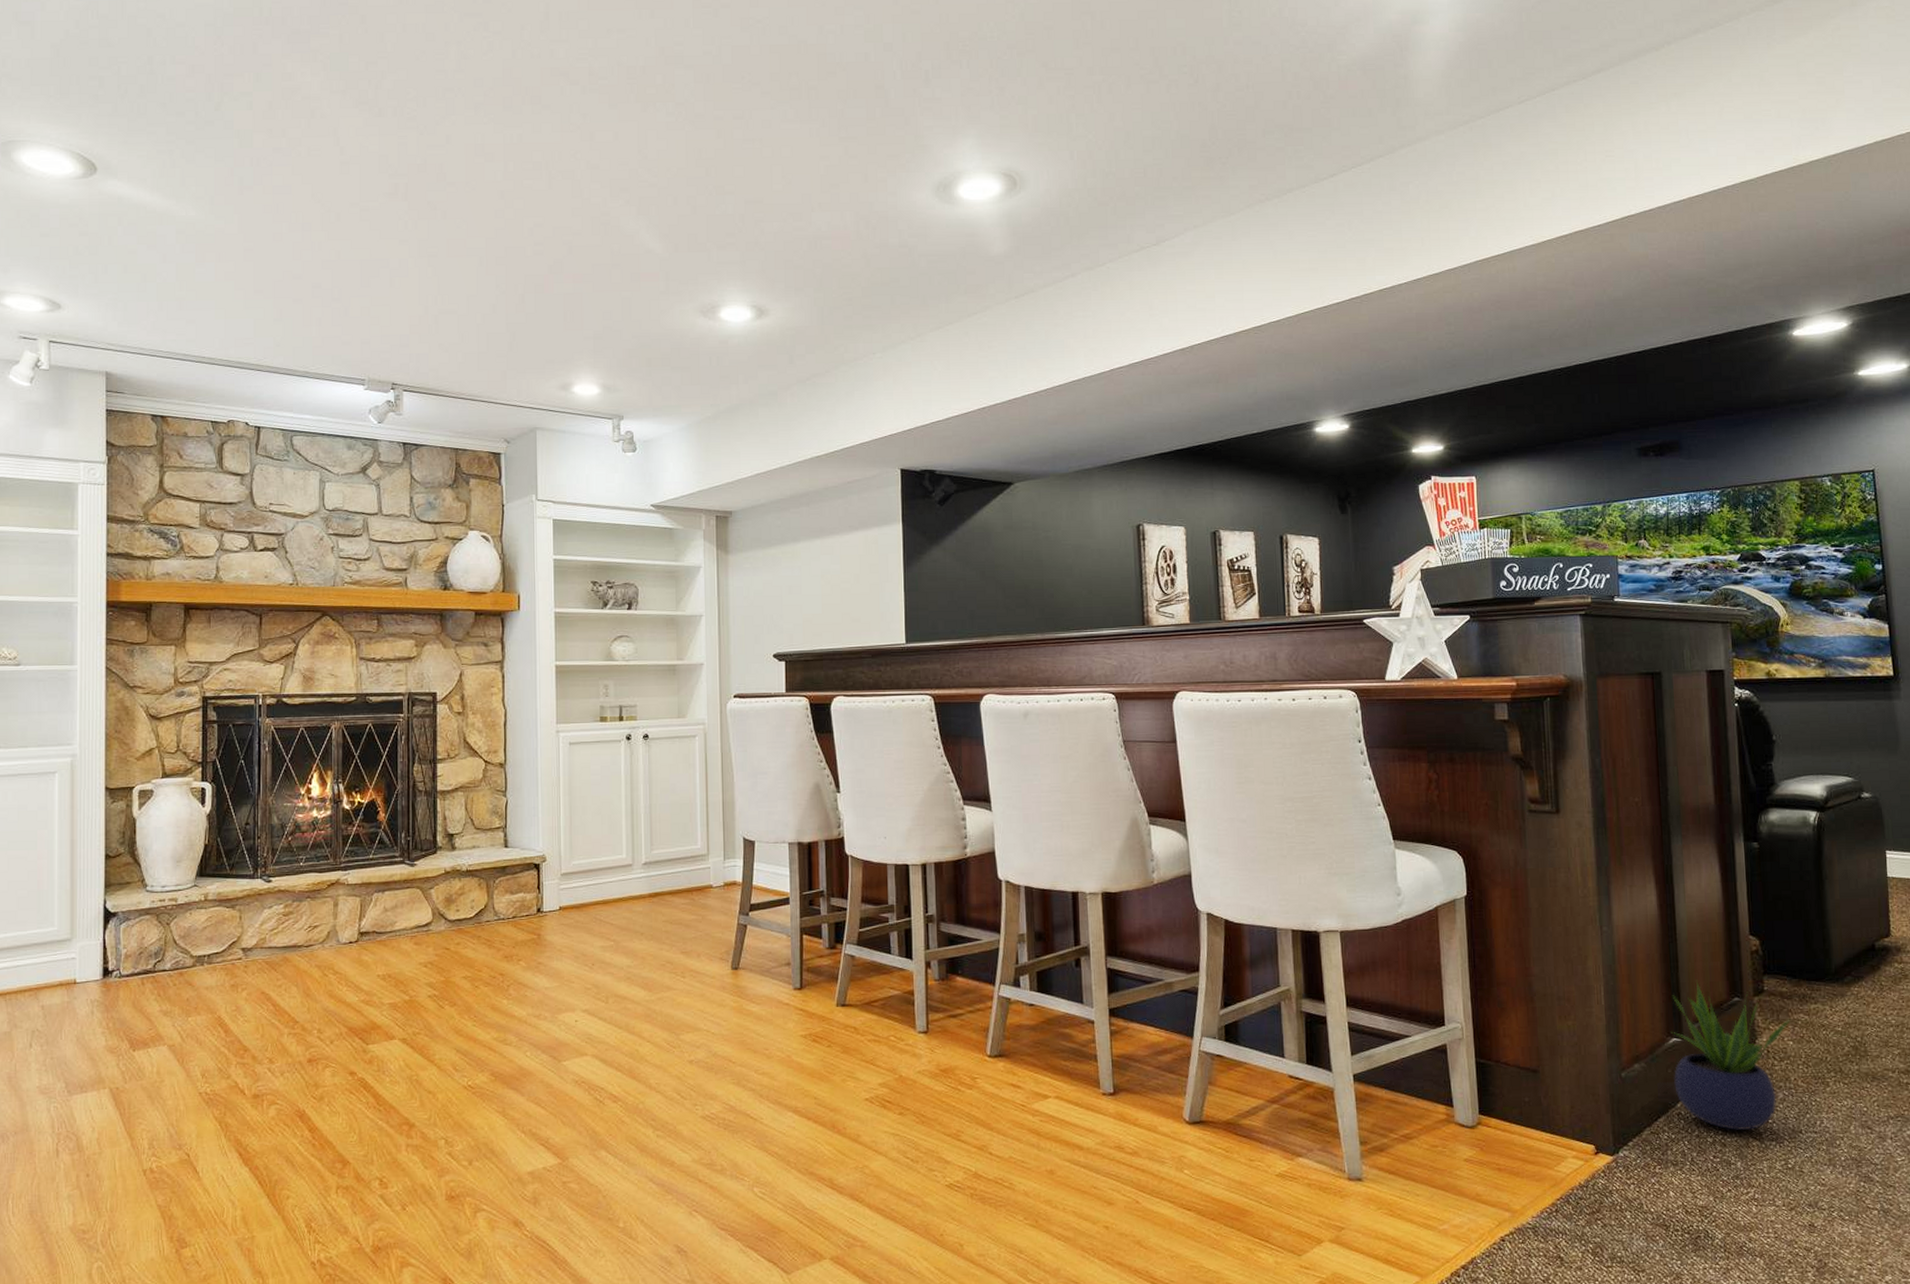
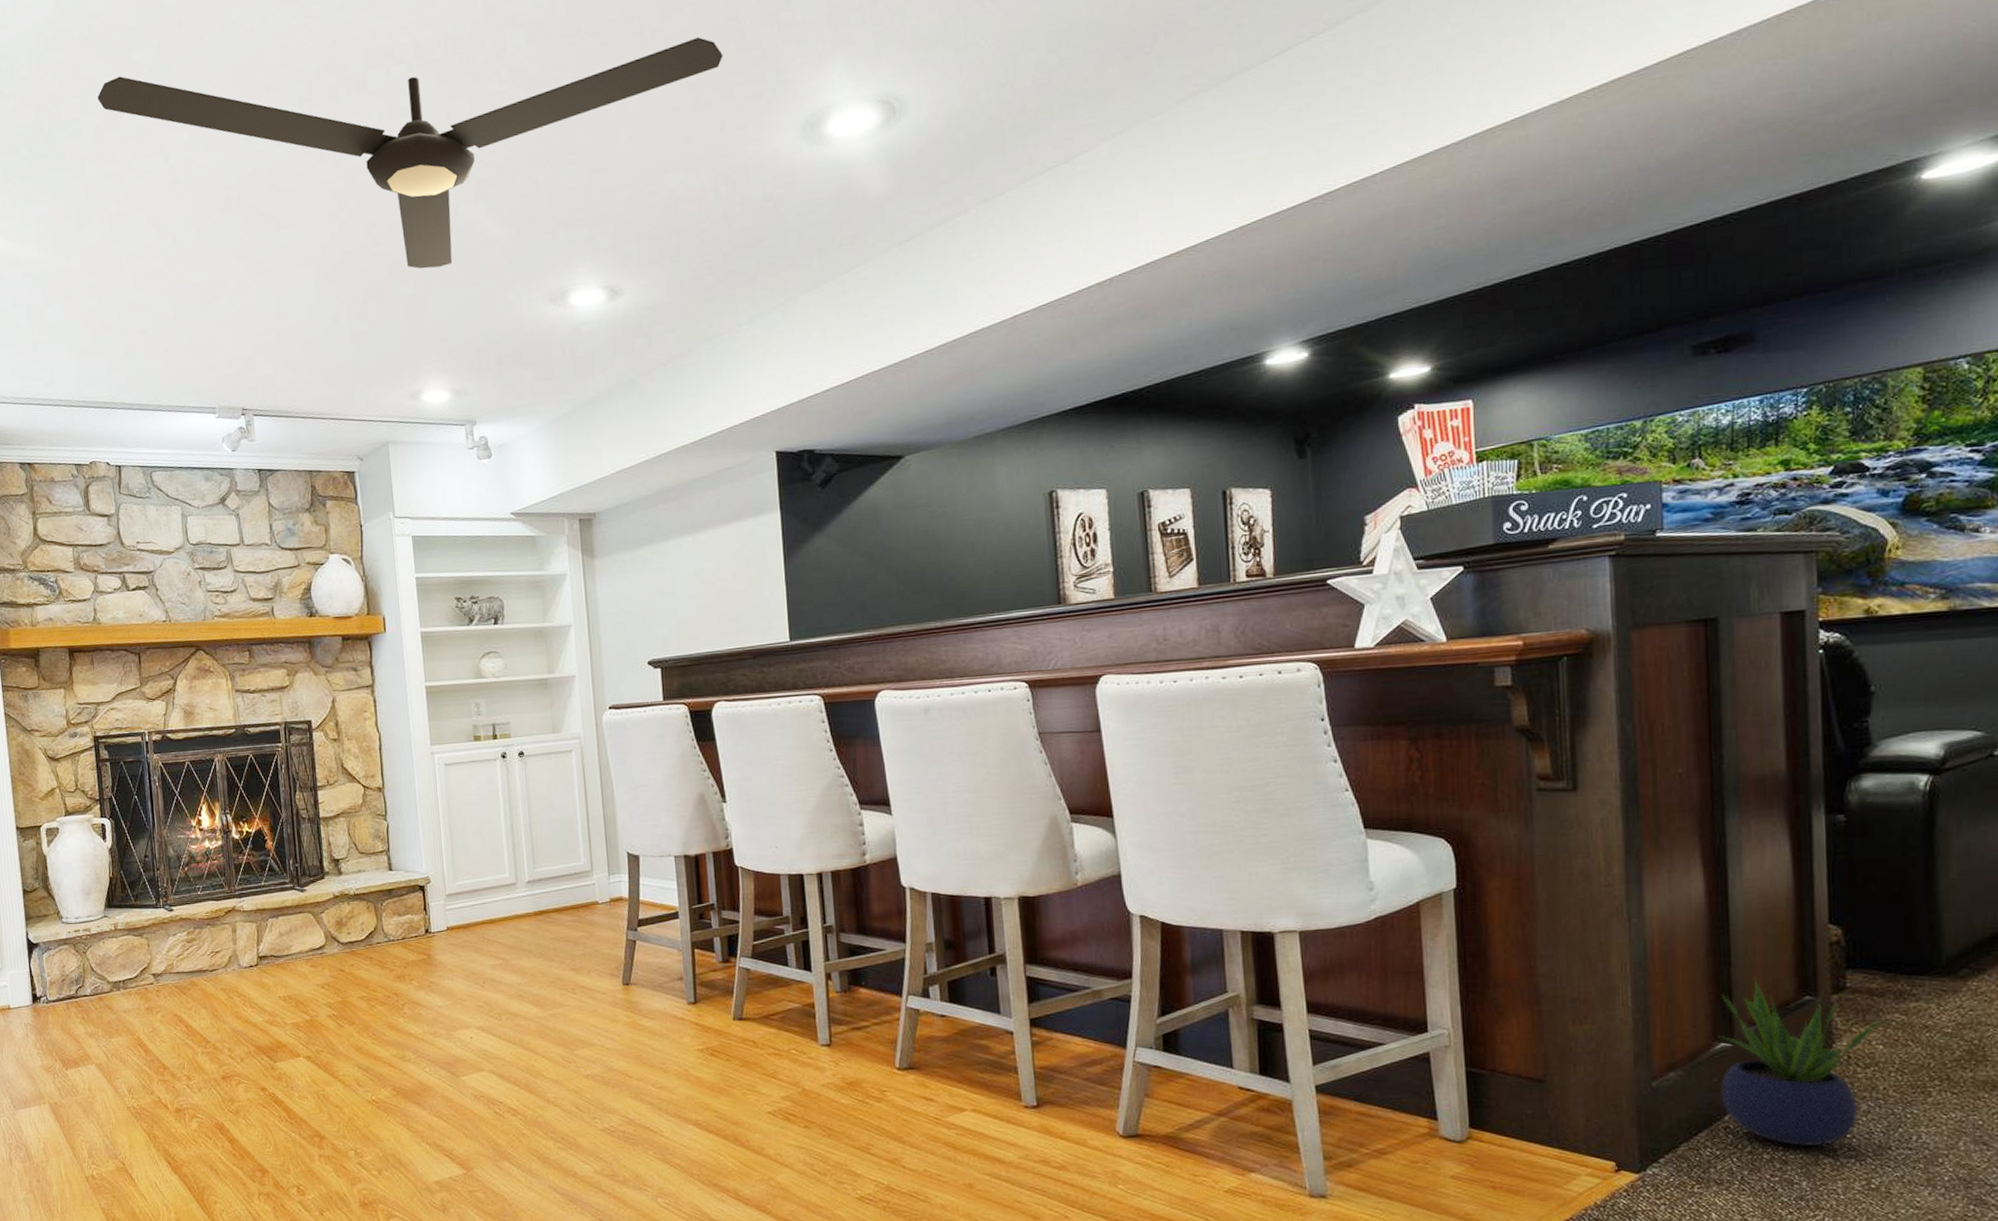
ceiling fan: none [272,59,870,271] -> present [97,37,723,269]

